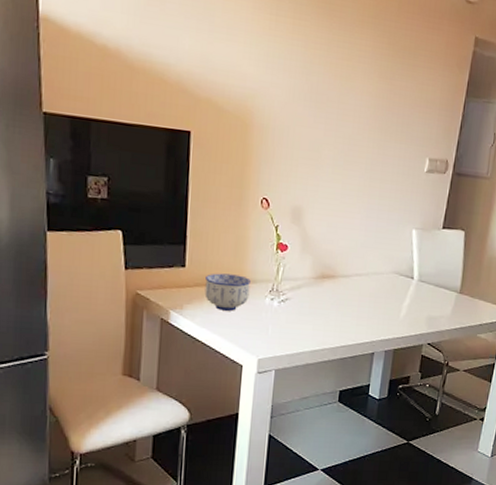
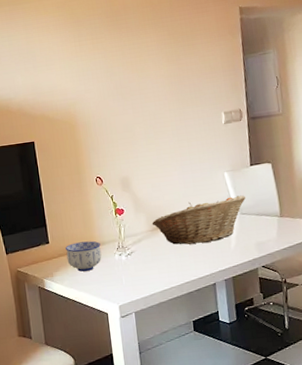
fruit basket: none [317,254,430,305] -> present [152,195,246,245]

